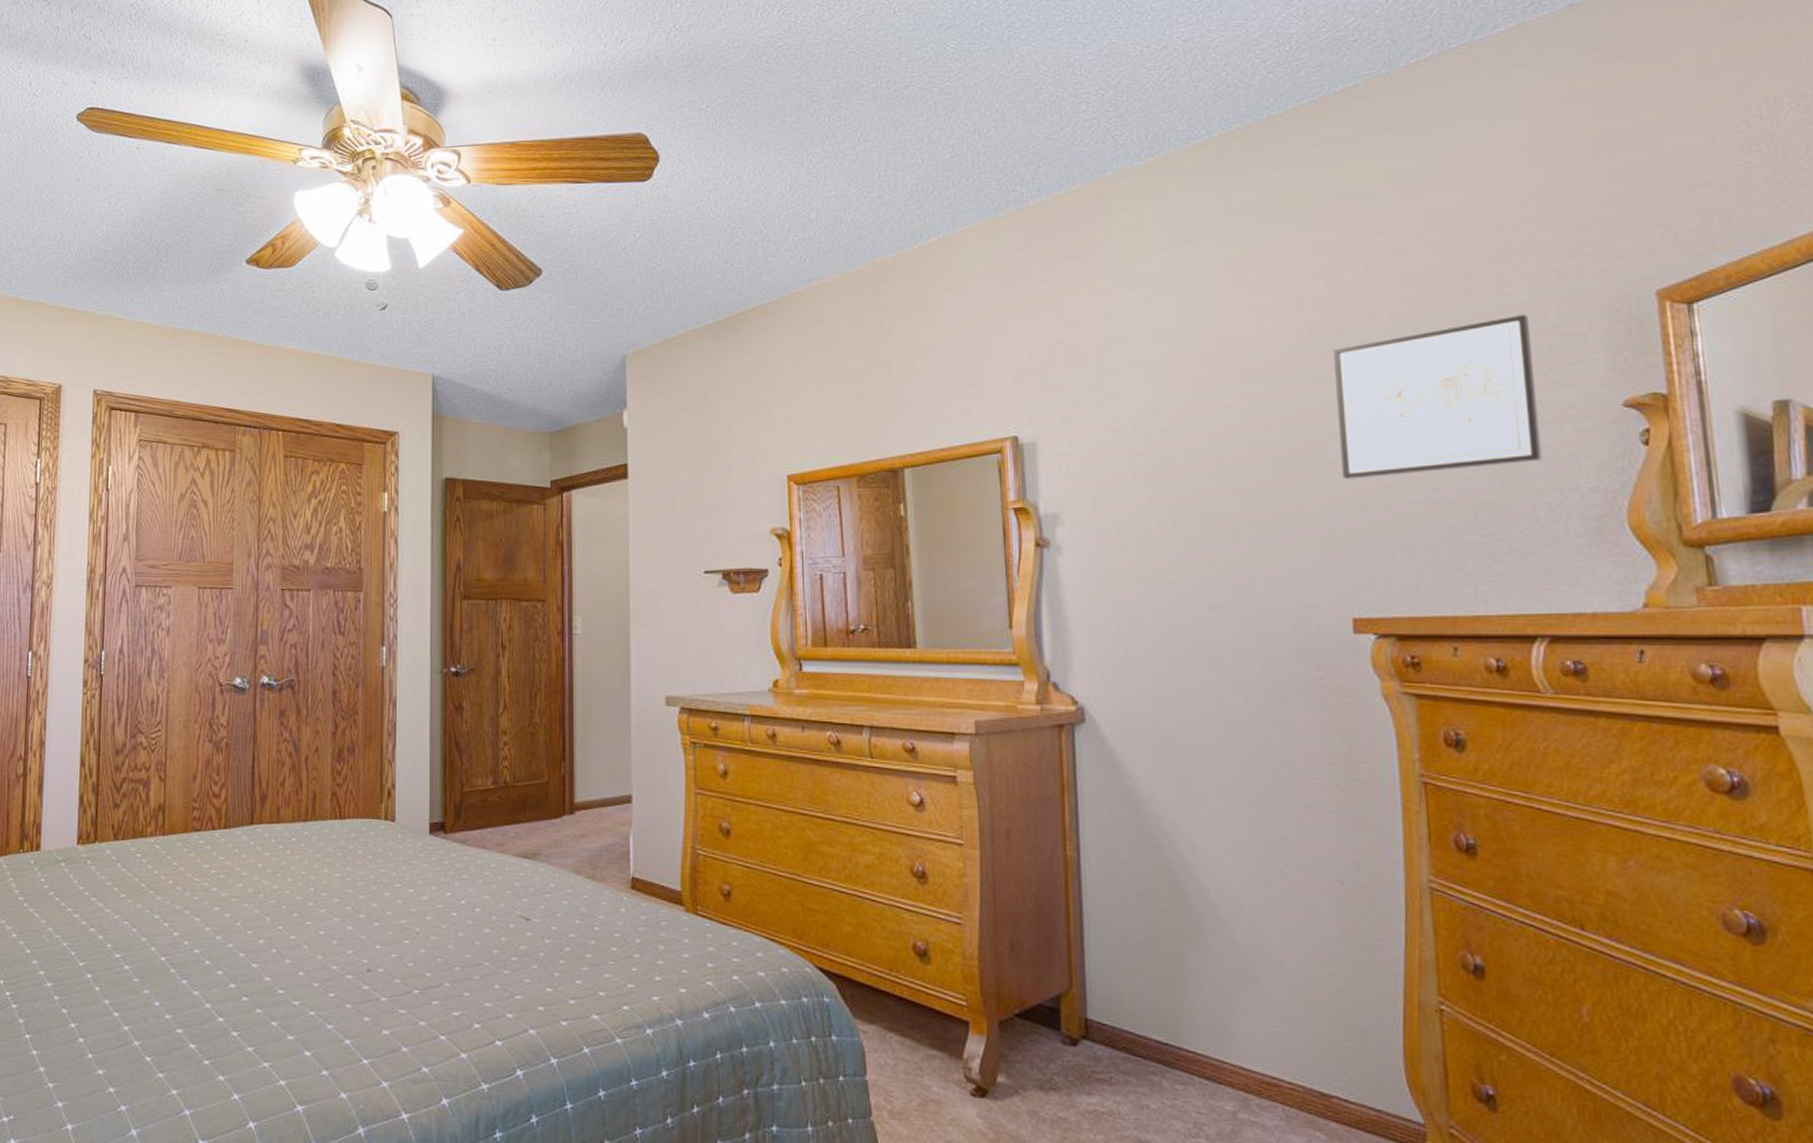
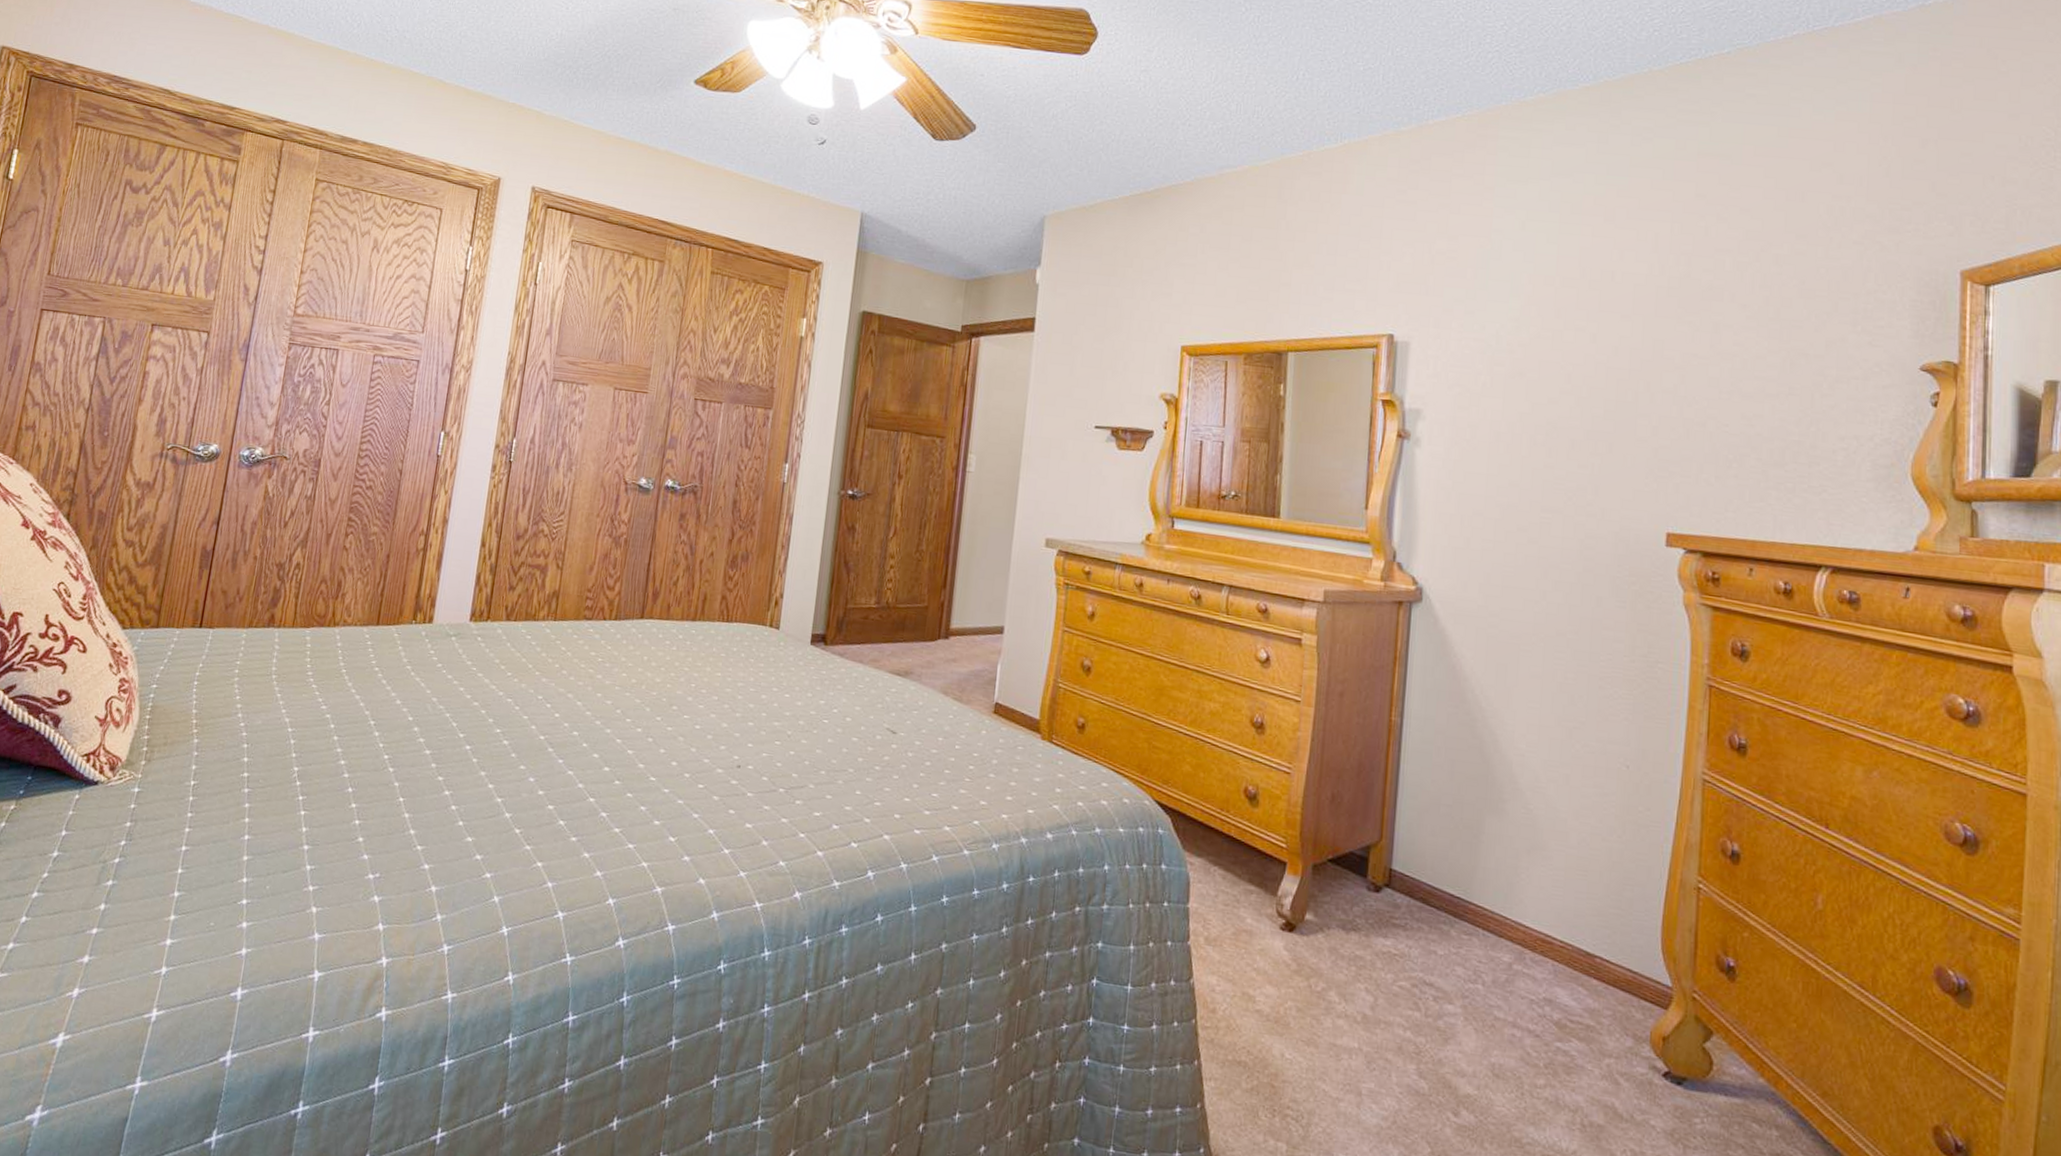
wall art: present [1333,314,1542,479] -> none [1674,277,1851,411]

